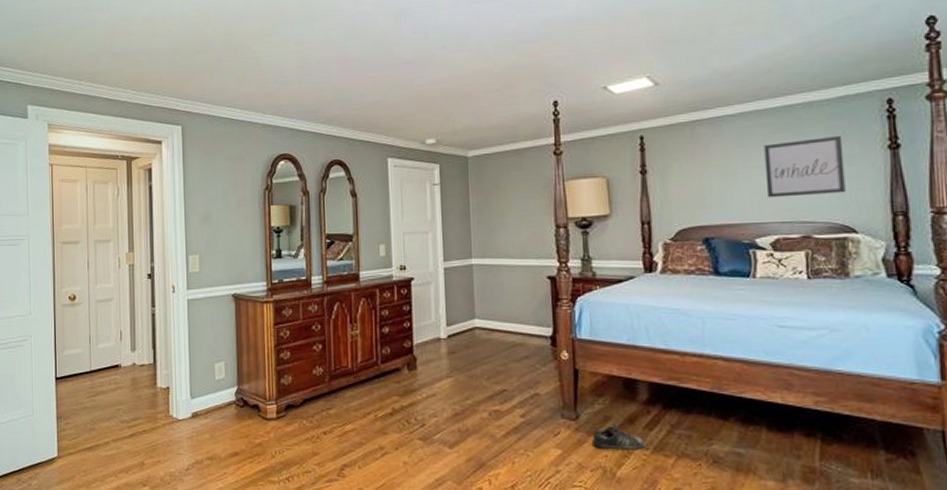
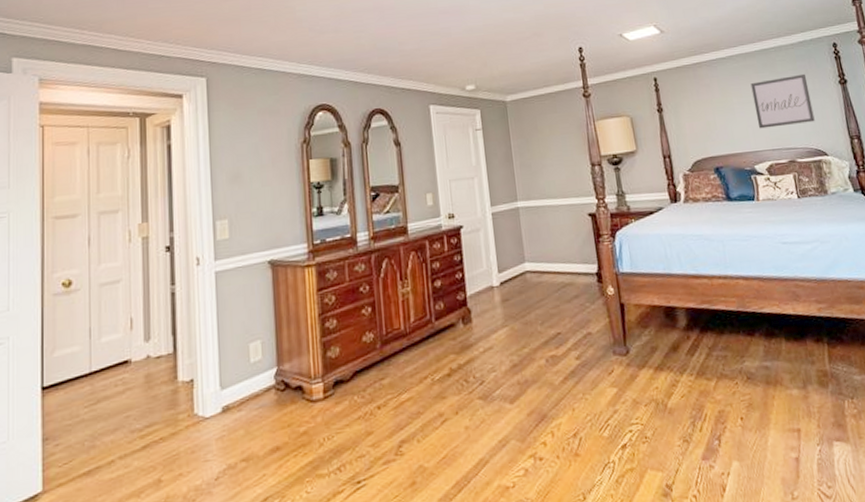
shoe: present [592,422,645,451] -> none [643,352,689,381]

